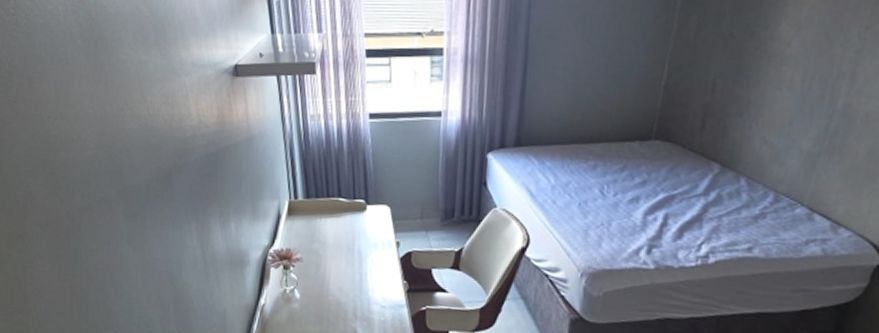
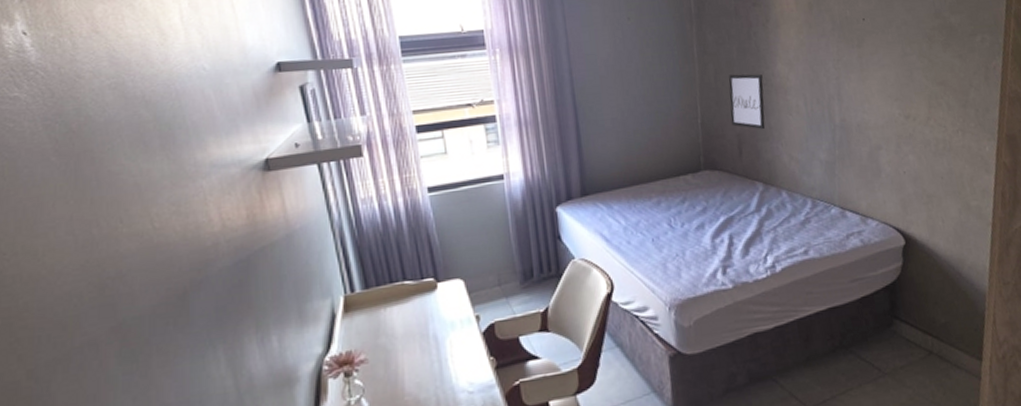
wall art: none [701,31,757,104] -> present [729,73,765,130]

